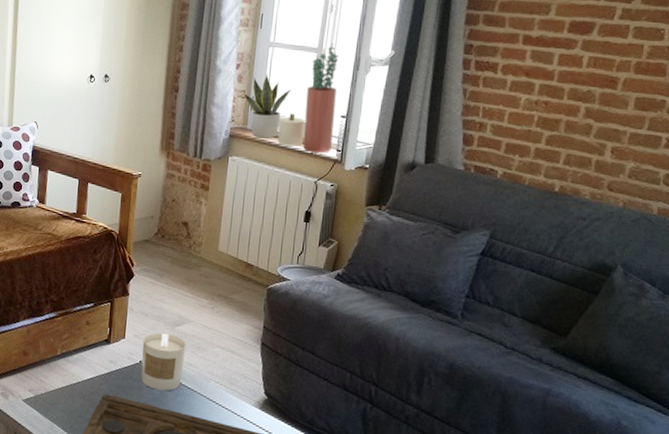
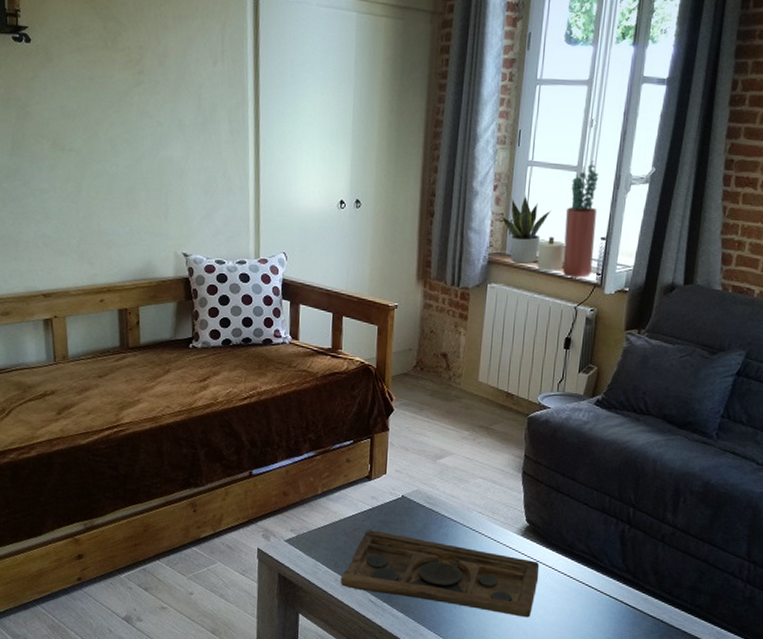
candle: present [140,332,187,391] -> none [403,466,448,524]

